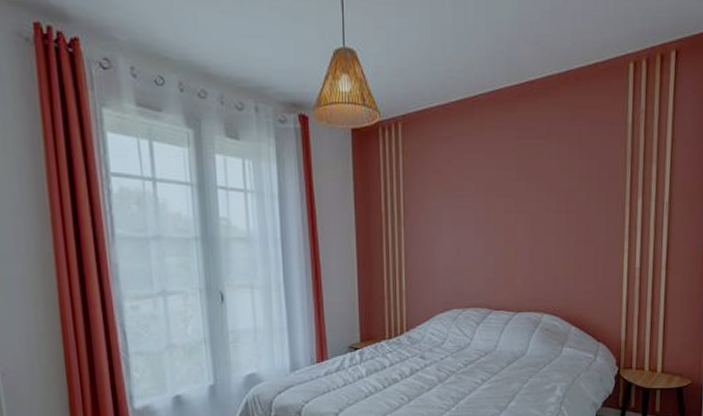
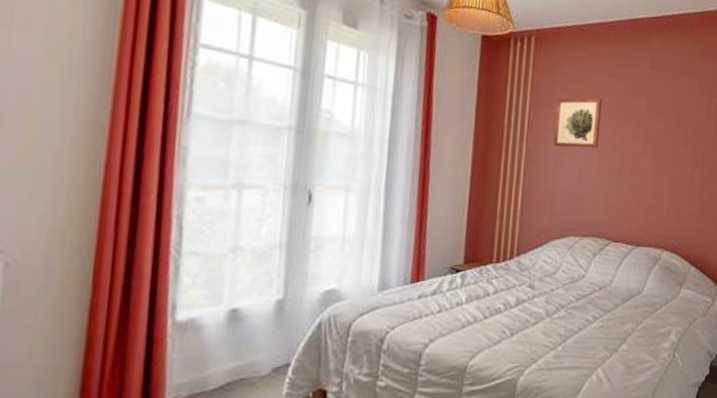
wall art: none [429,174,473,226] -> present [553,97,603,149]

